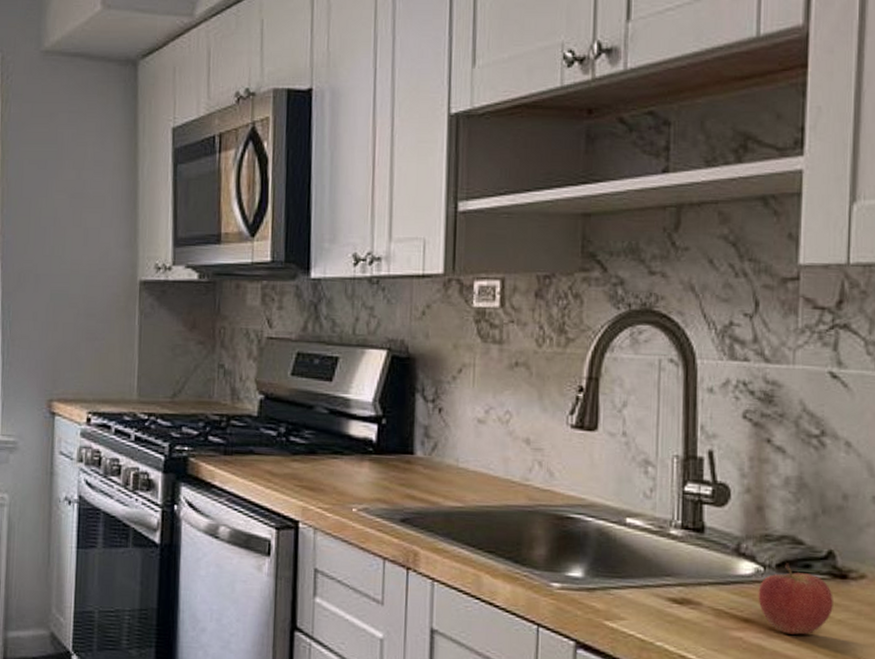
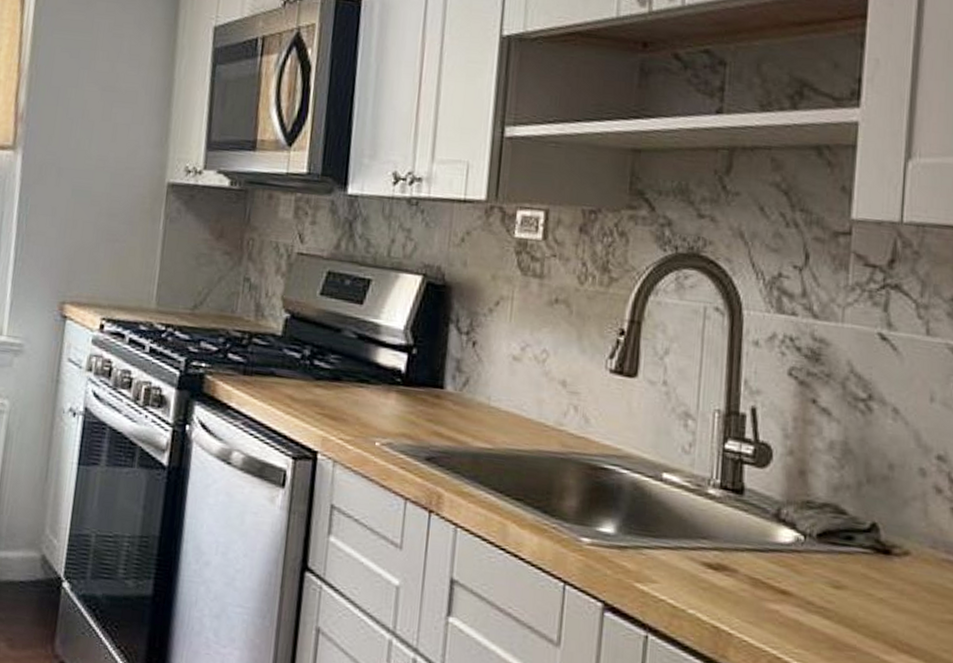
apple: present [758,563,833,635] -> none [797,533,876,612]

